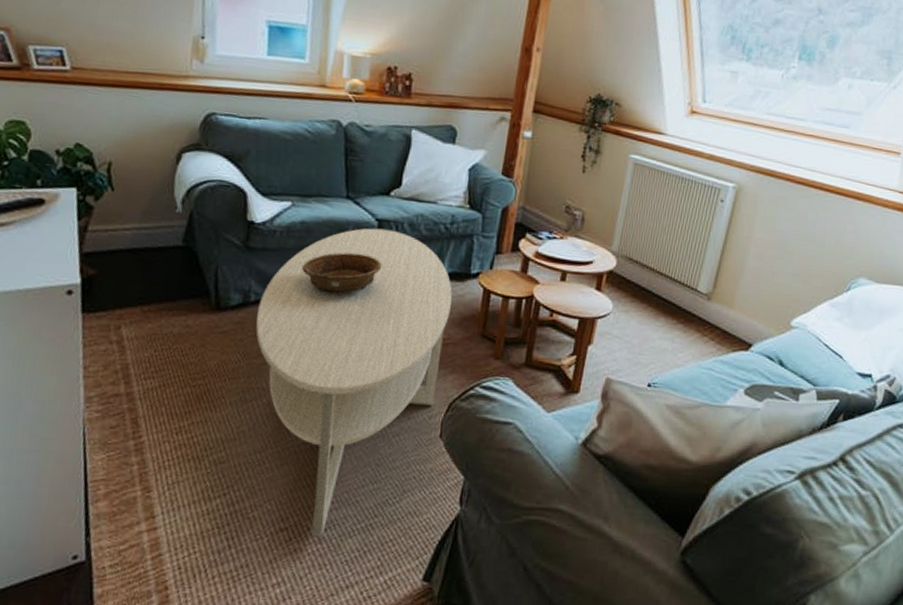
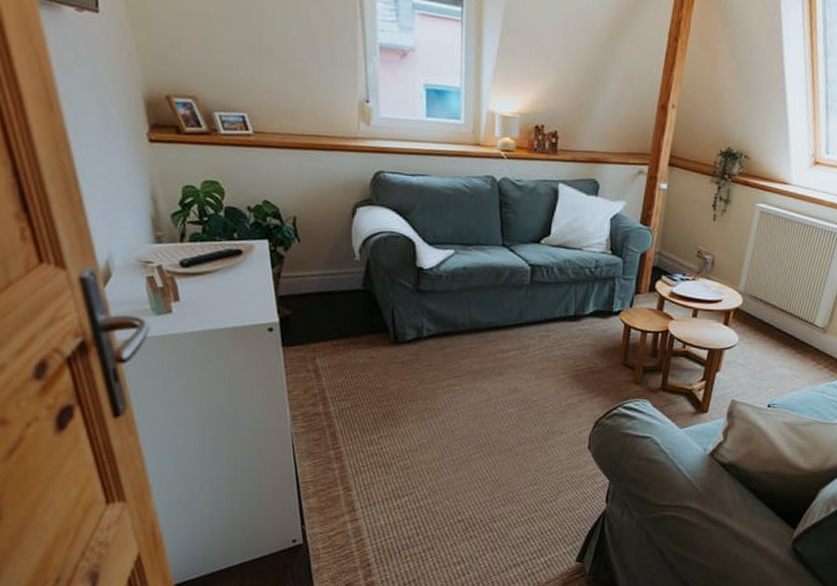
coffee table: present [255,228,452,538] -> none [429,272,597,528]
decorative bowl: present [301,252,382,294] -> none [465,294,536,330]

